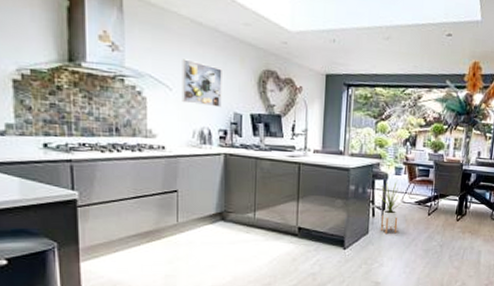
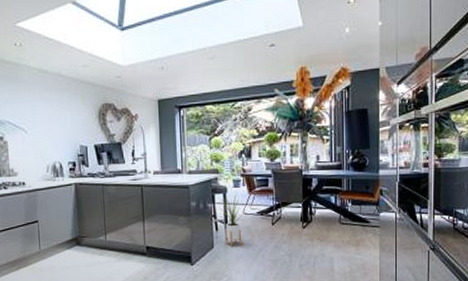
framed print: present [182,59,222,108] -> none [33,104,69,143]

